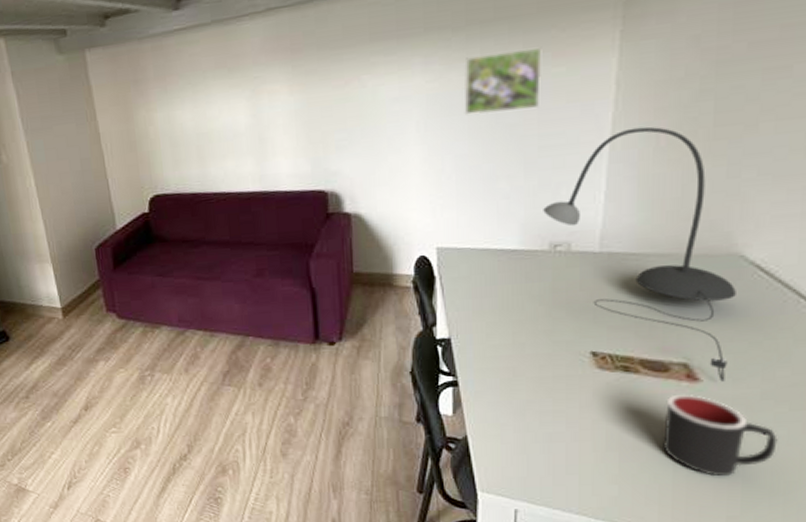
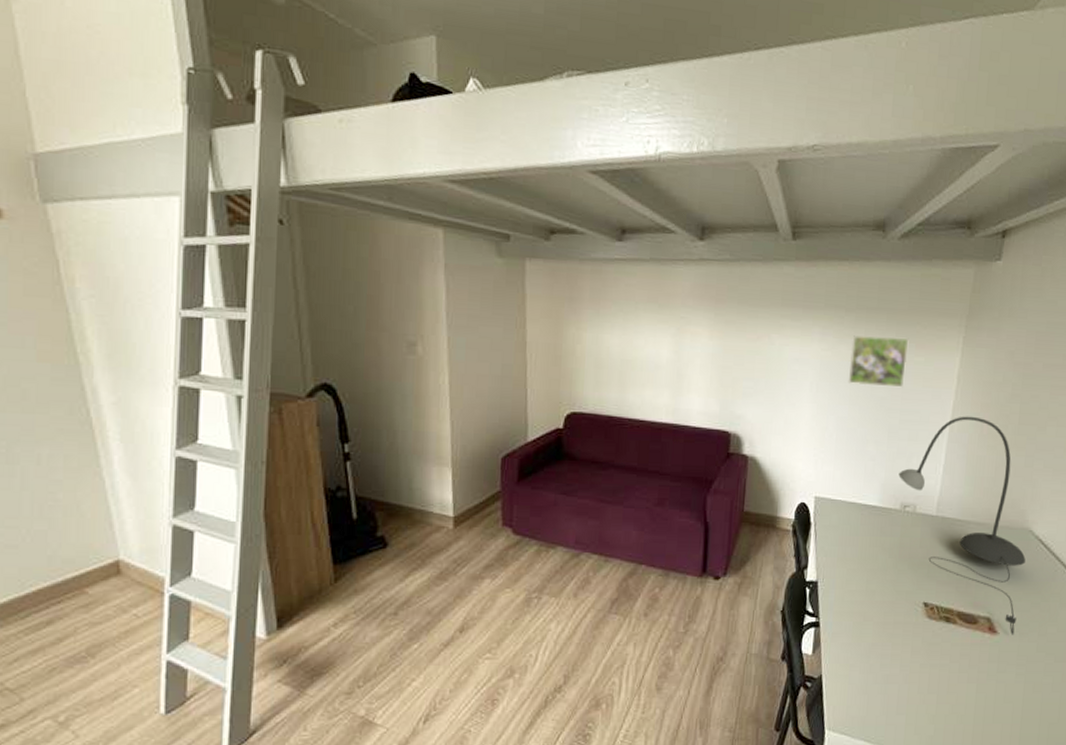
mug: present [661,394,778,477] -> none [967,644,1046,719]

